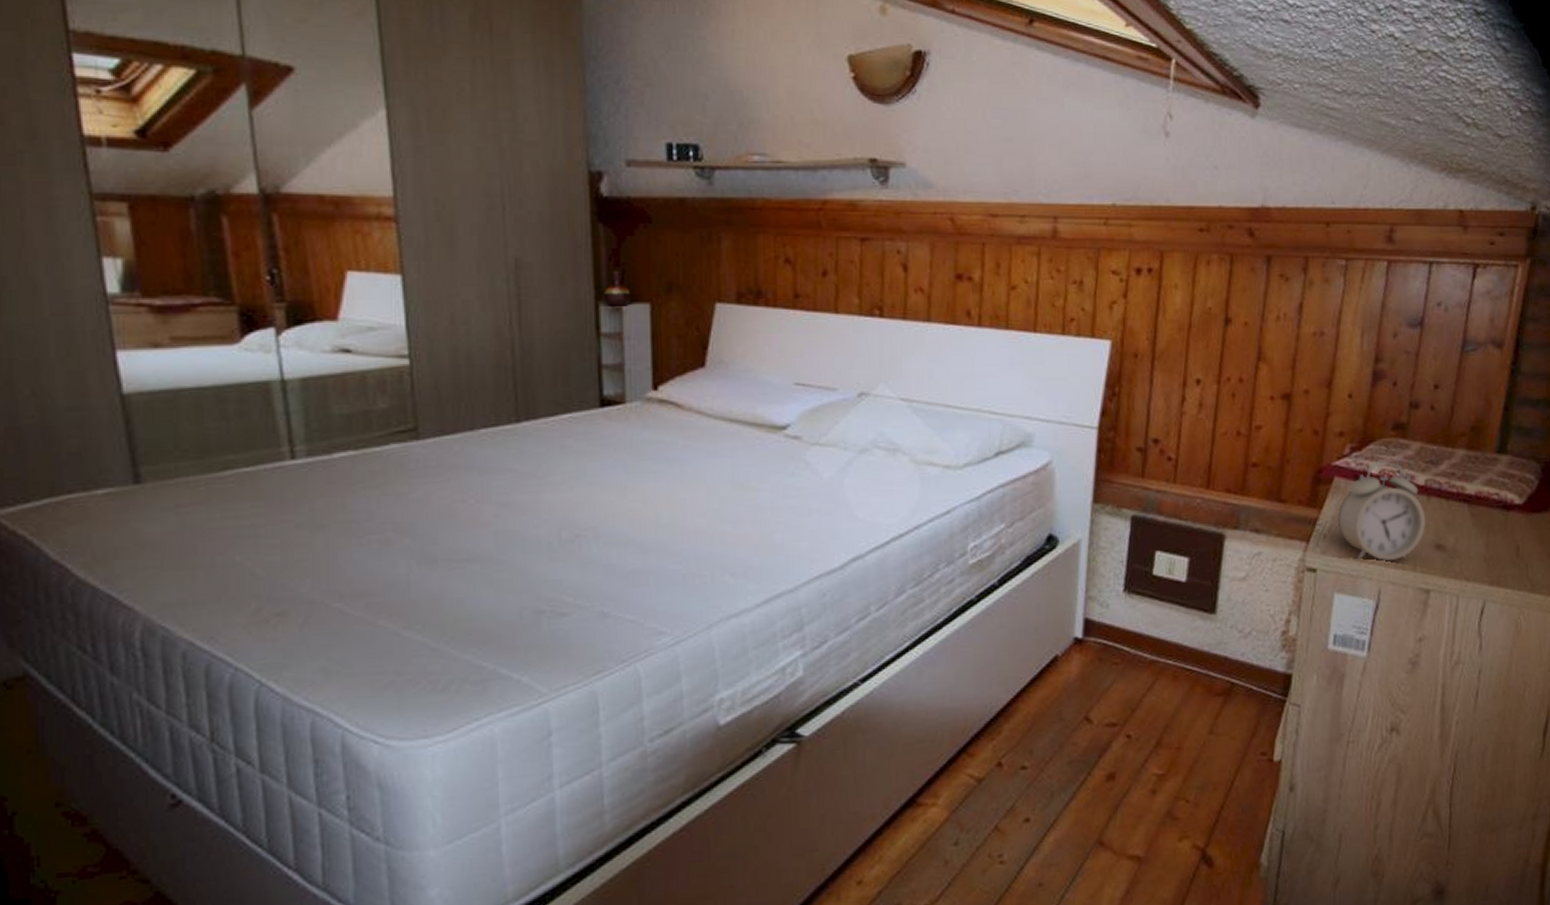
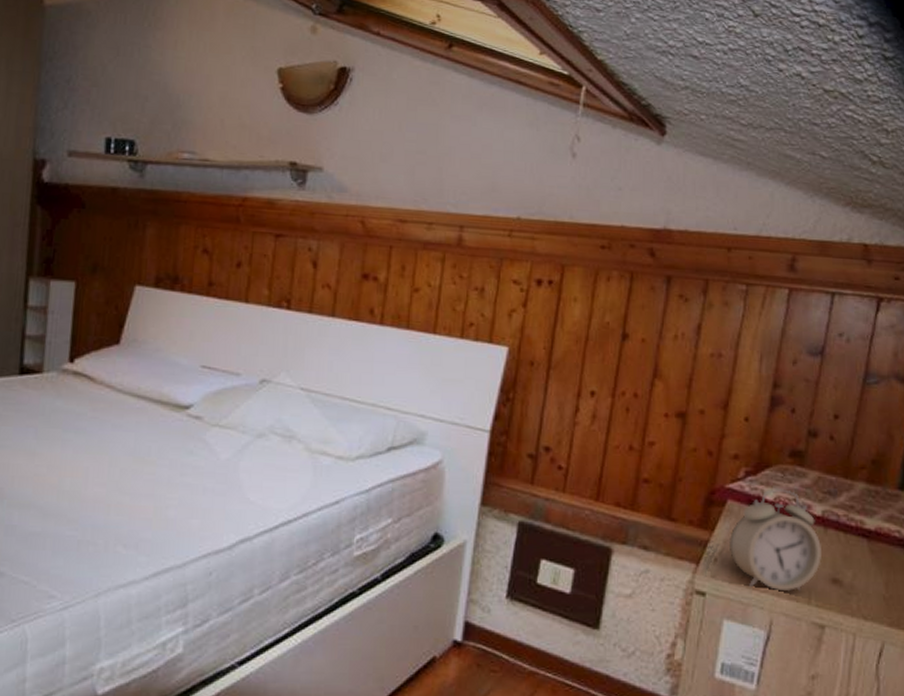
vase: present [603,270,631,306] -> none [33,249,59,283]

